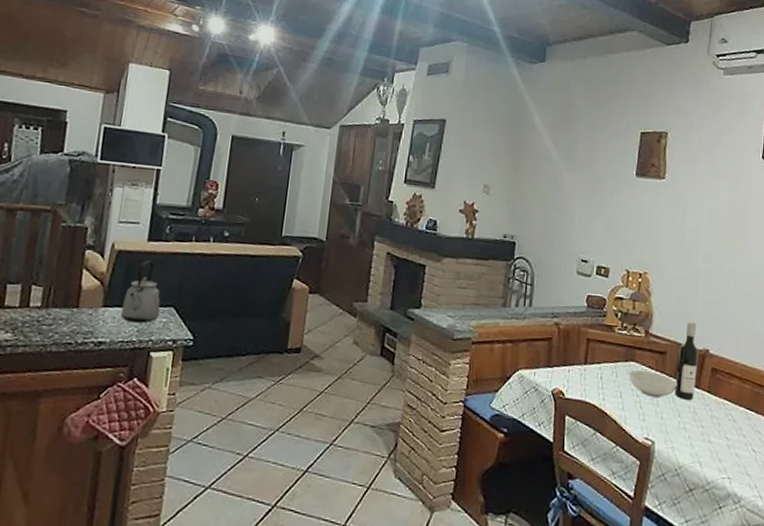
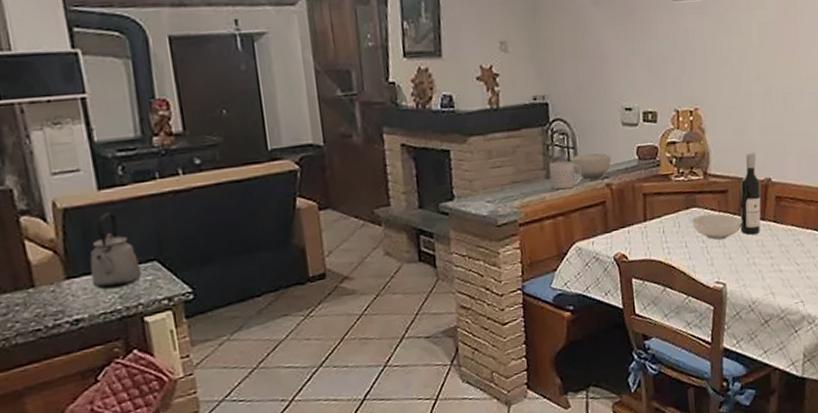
mug: none [505,293,536,320] -> present [549,160,582,190]
bowl: none [527,291,563,316] -> present [571,153,612,179]

